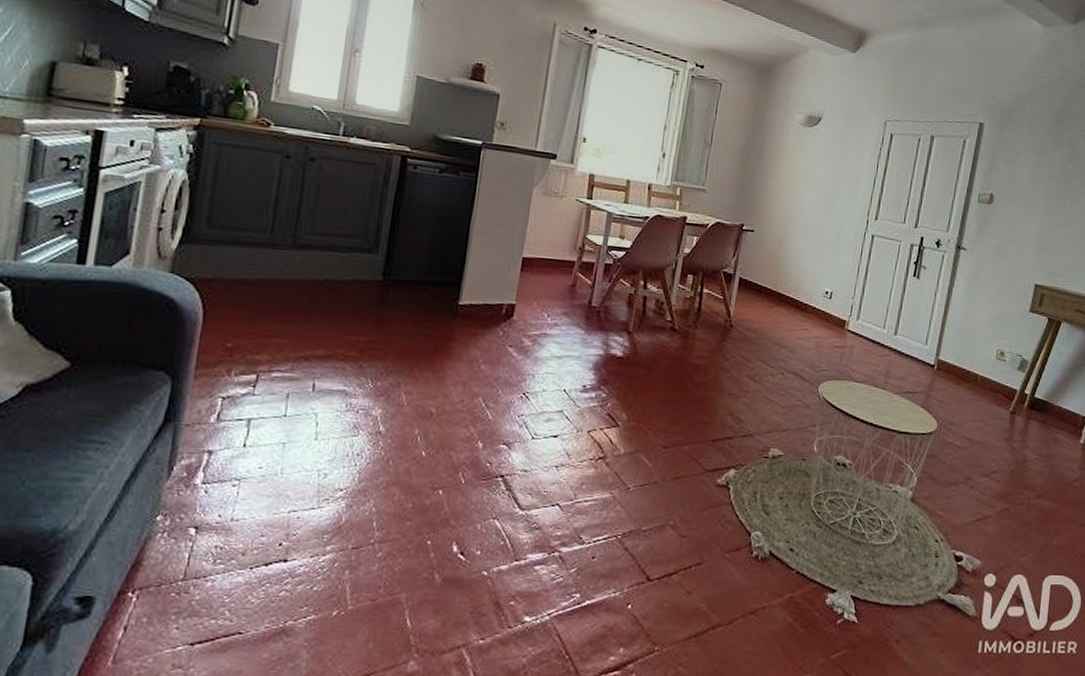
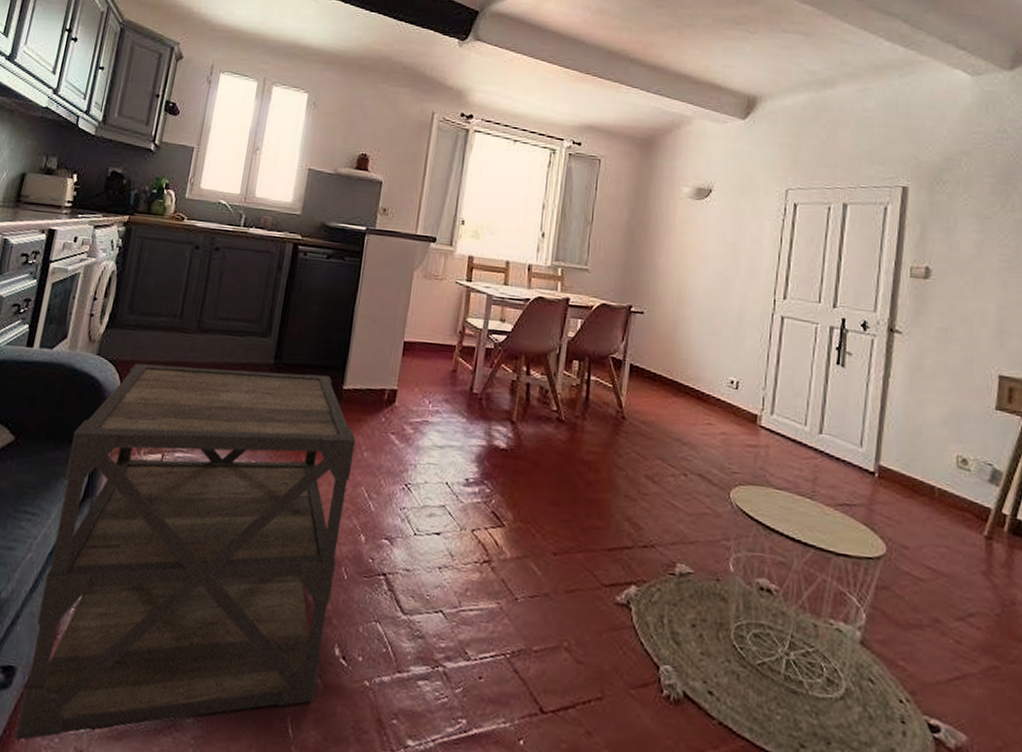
side table: none [98,281,473,665] -> present [14,363,356,741]

